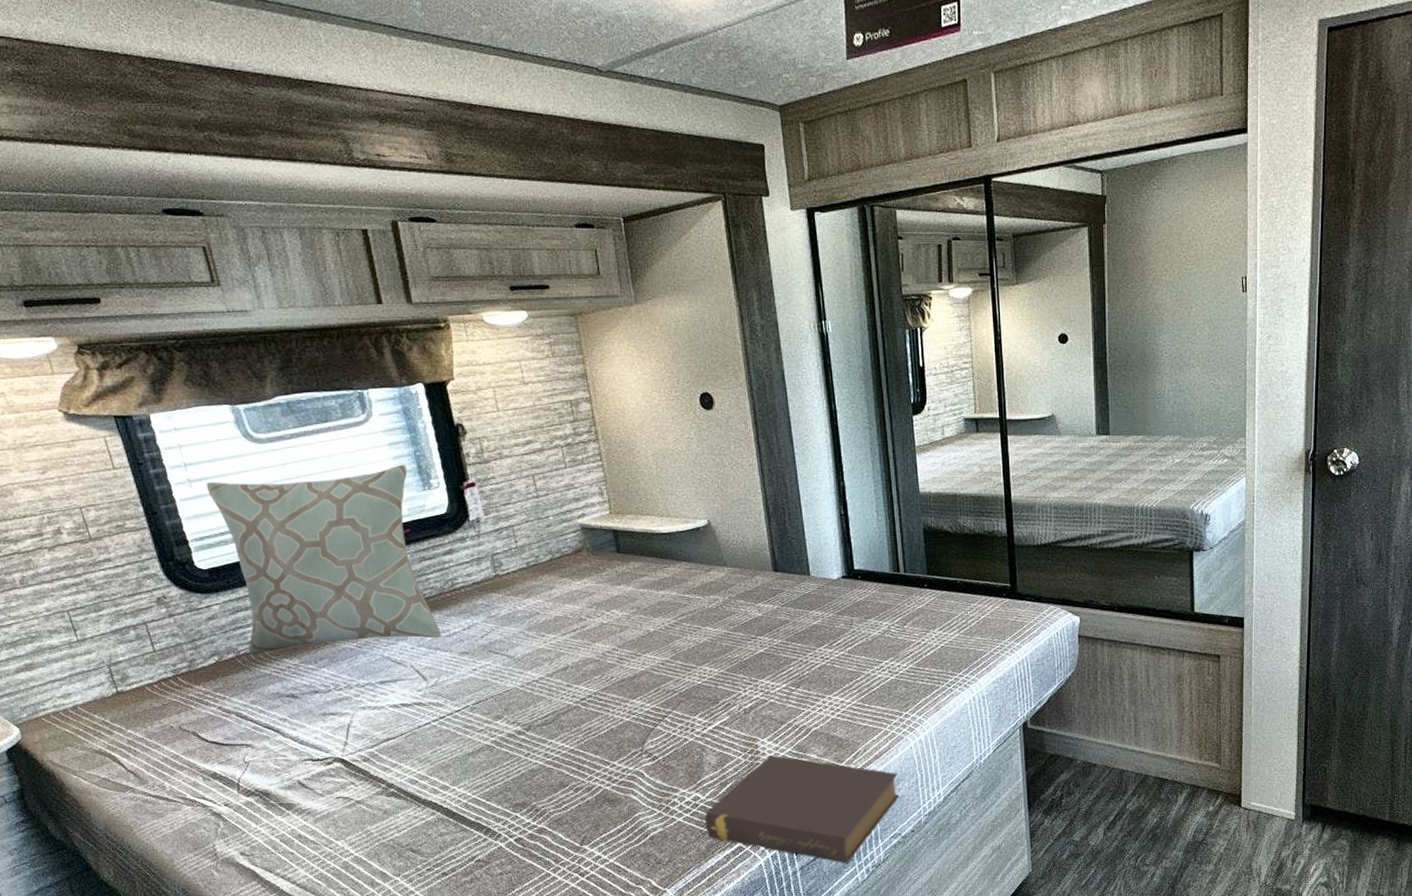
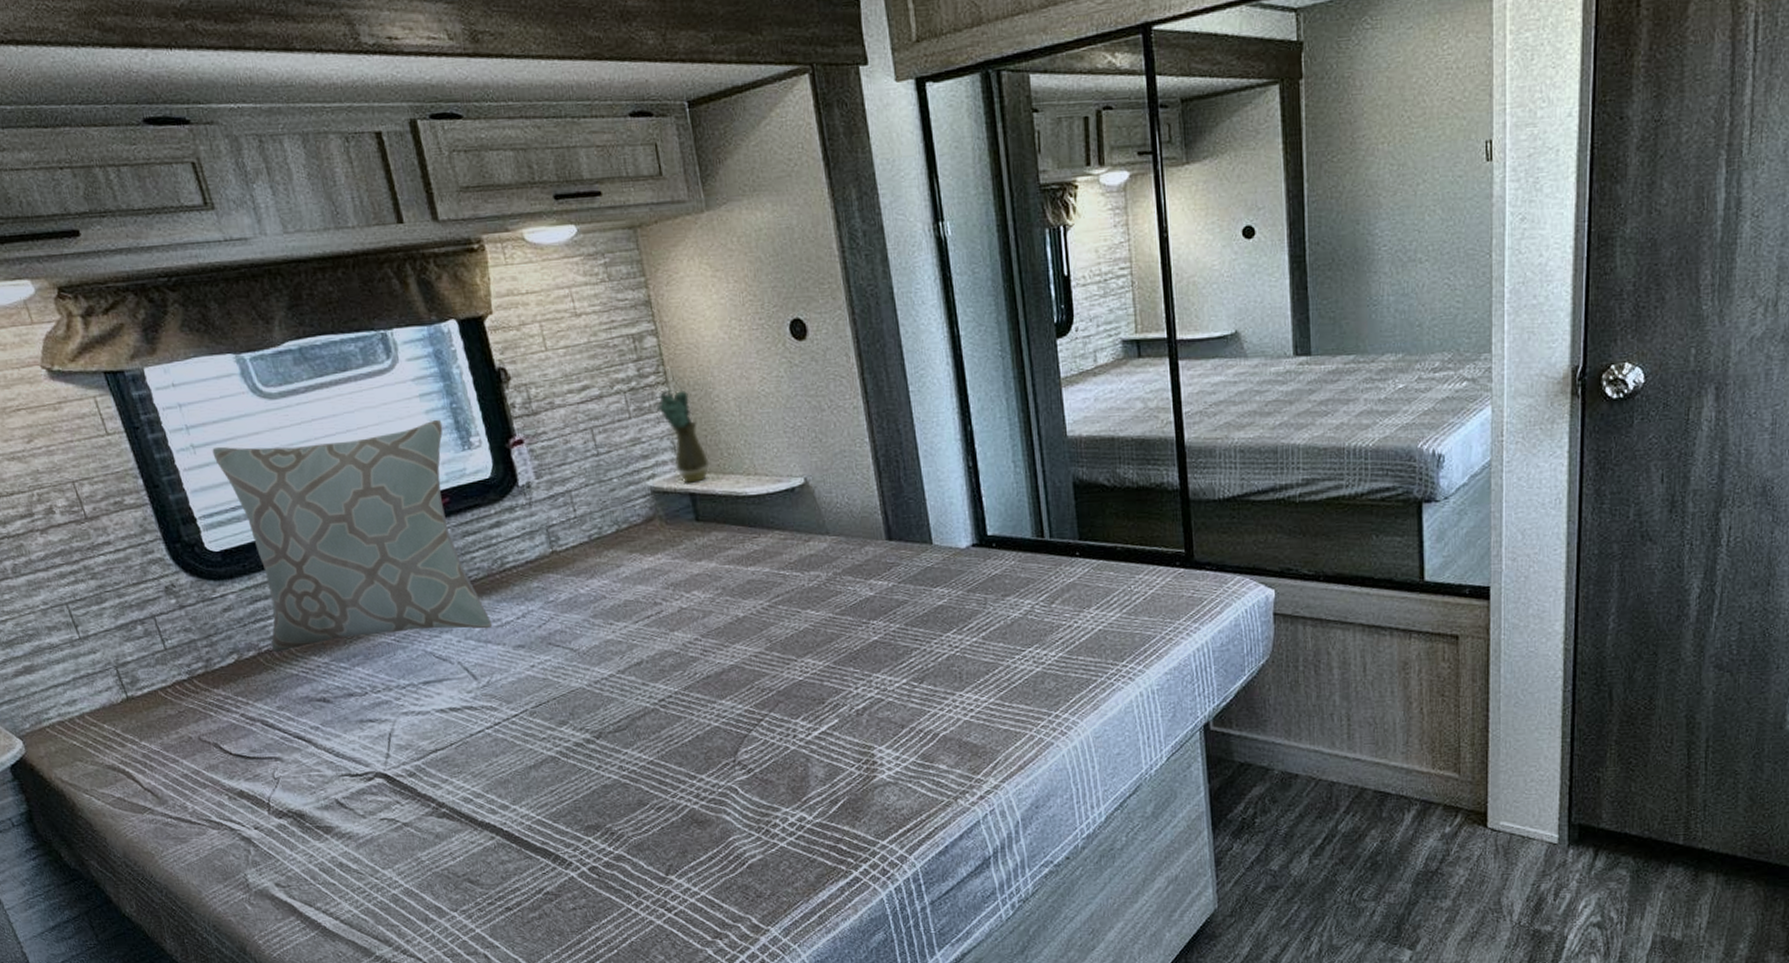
vase: none [588,444,629,522] -> present [657,388,709,483]
book: present [705,754,900,864] -> none [813,765,1051,898]

